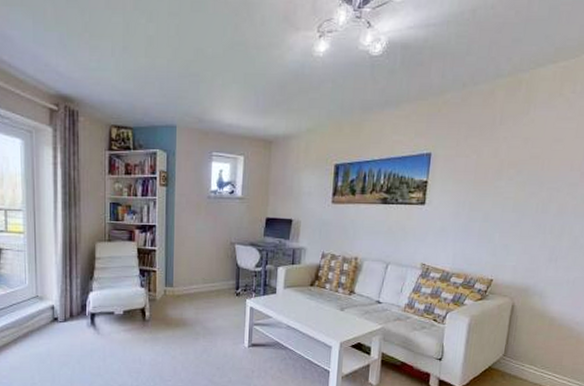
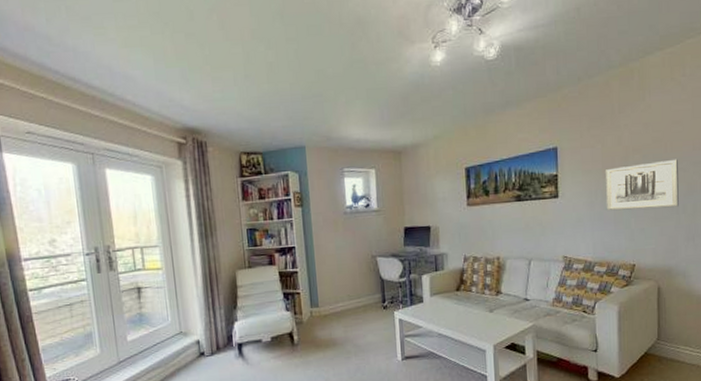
wall art: none [471,178,553,227] -> present [606,159,679,211]

